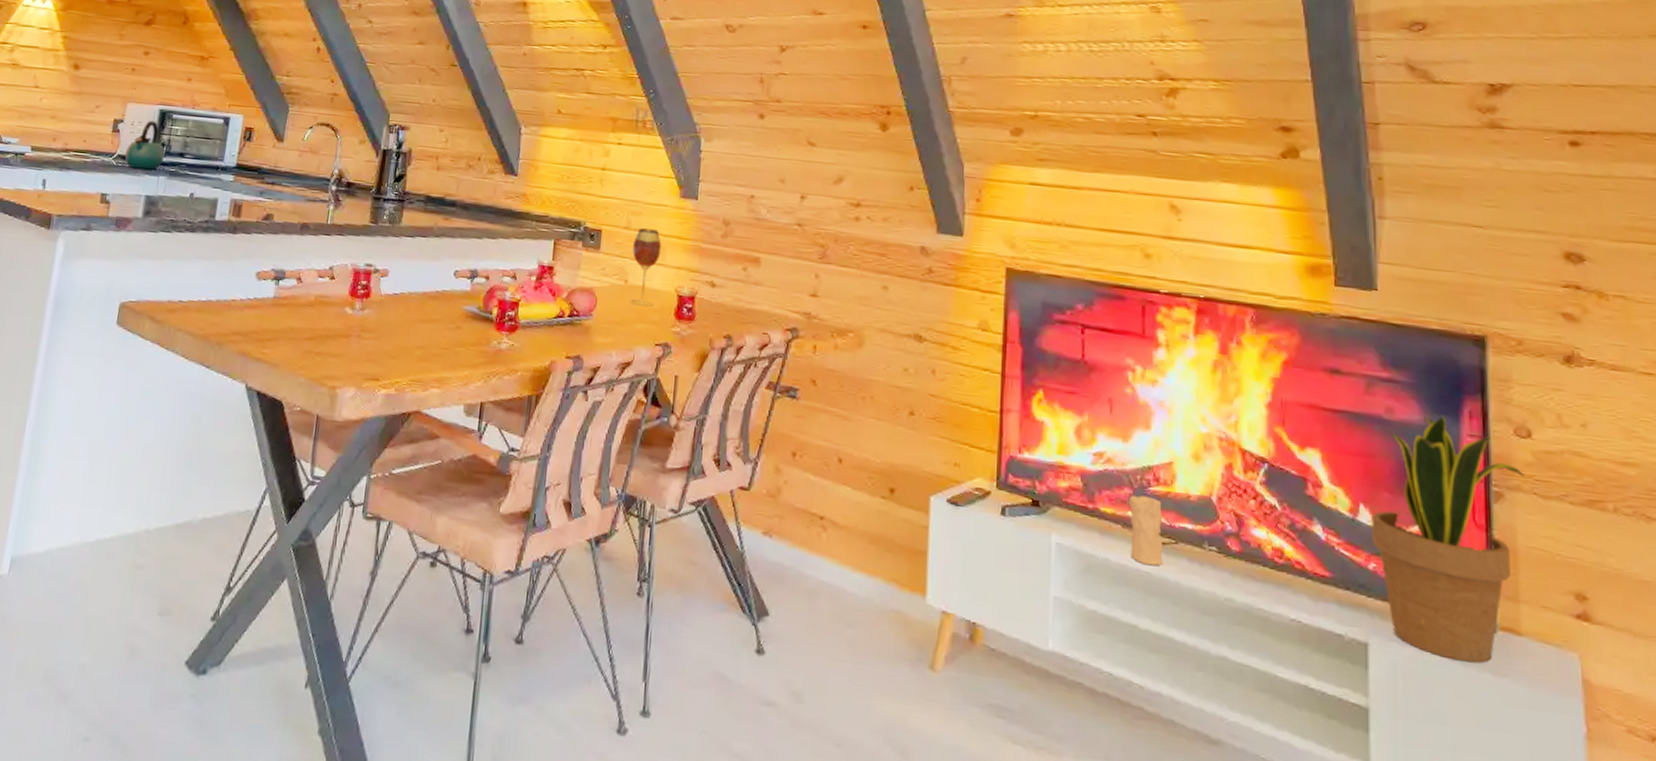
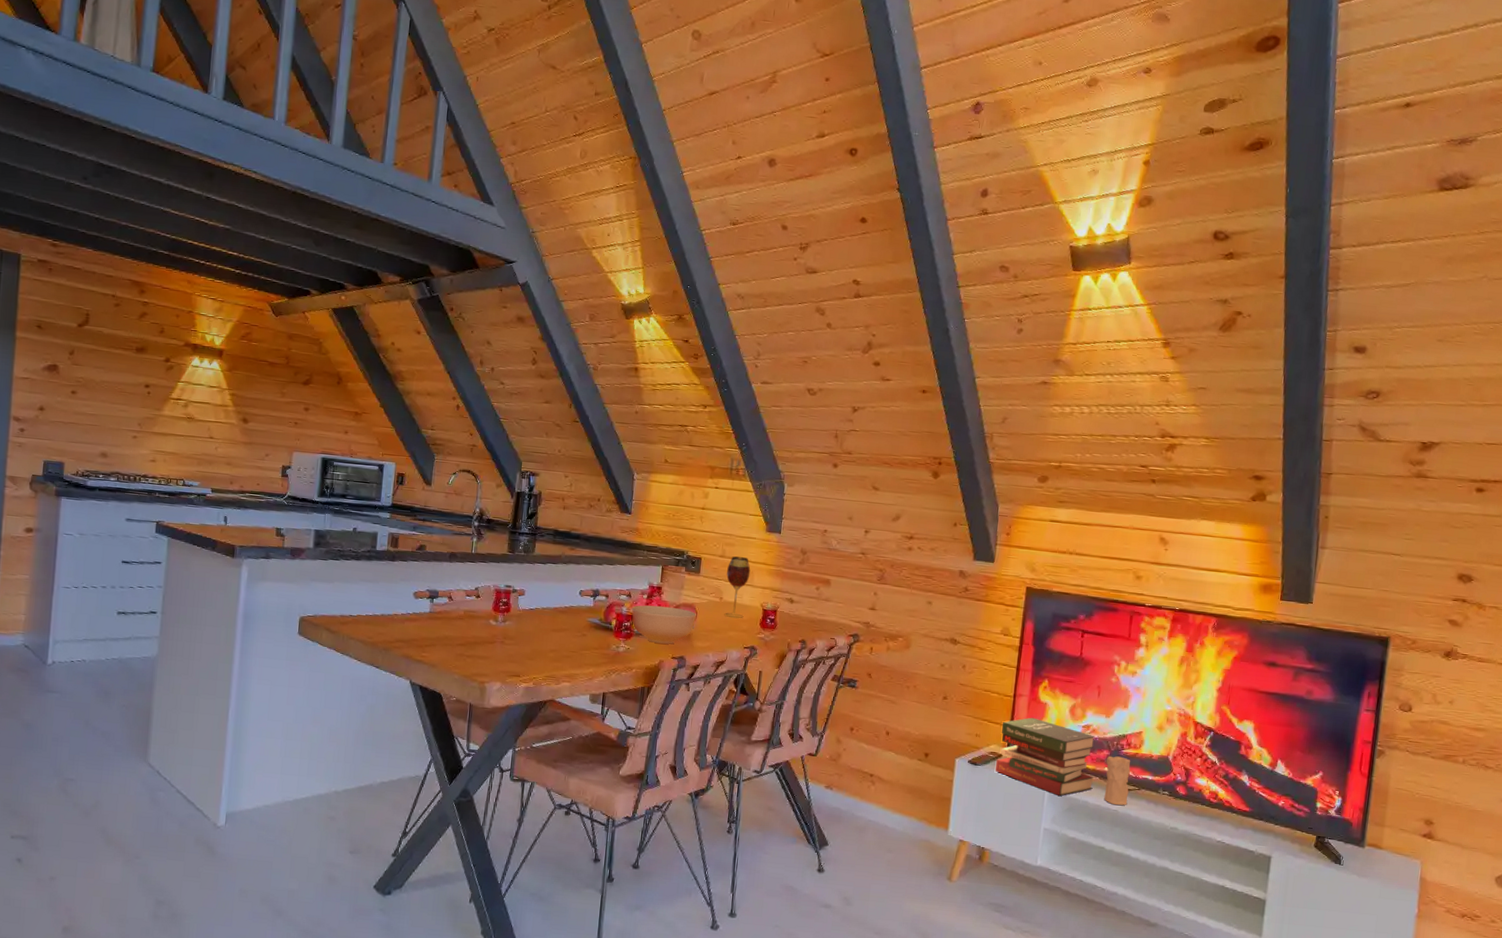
kettle: present [124,120,165,170] -> none [294,467,329,509]
bowl: none [516,289,597,340] -> present [631,605,697,644]
books: none [983,440,1115,551] -> present [995,717,1095,796]
potted plant: present [1371,415,1525,664] -> none [1283,695,1403,869]

